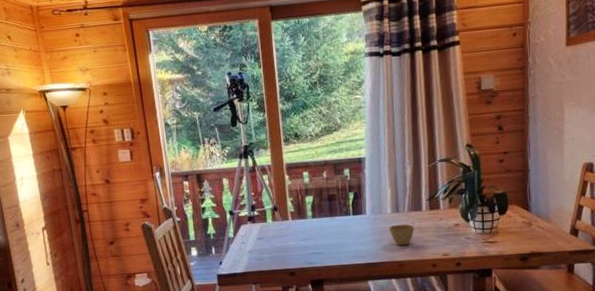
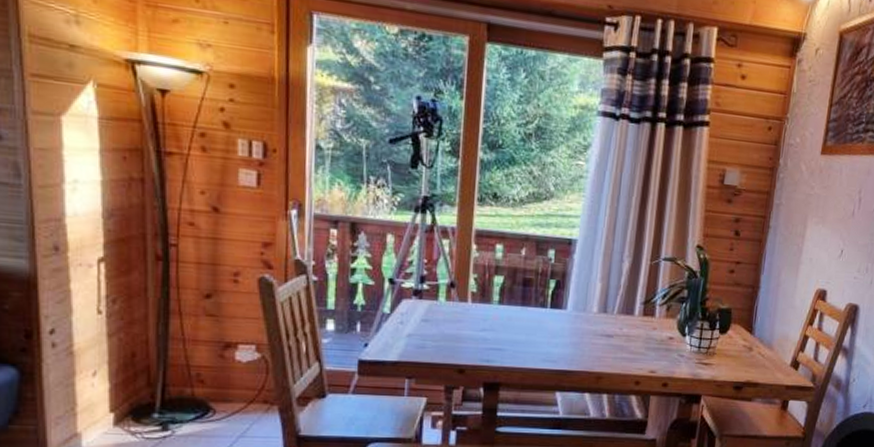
cup: present [388,224,415,246] -> none [591,327,622,355]

